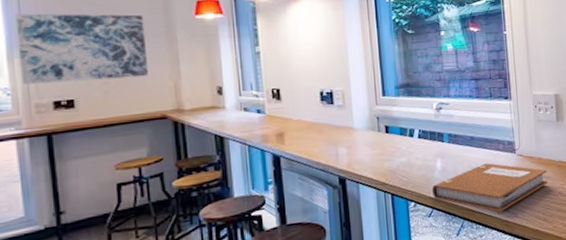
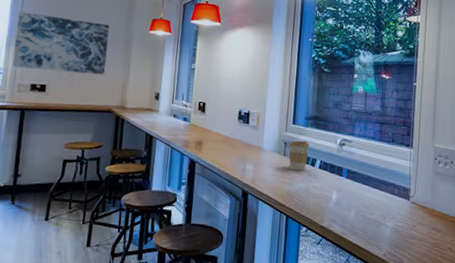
coffee cup: none [381,111,405,146] -> present [288,140,309,171]
notebook: present [431,163,548,213] -> none [323,204,439,255]

